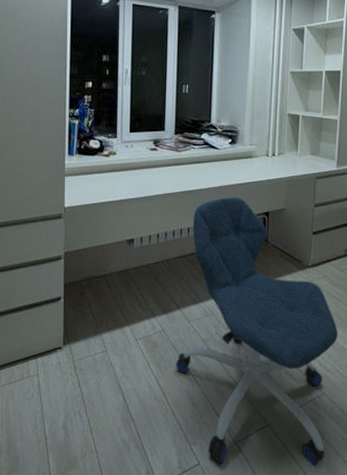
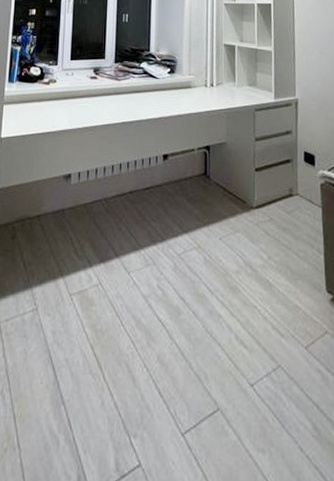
office chair: present [176,197,338,466] -> none [114,129,290,468]

